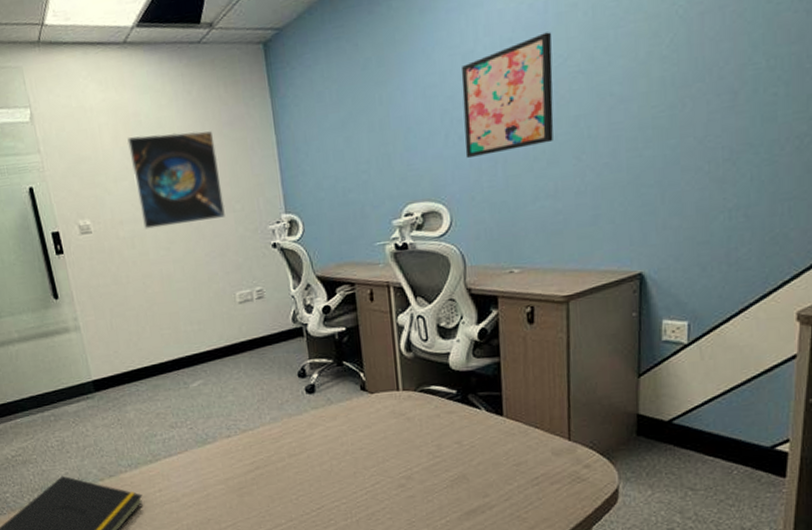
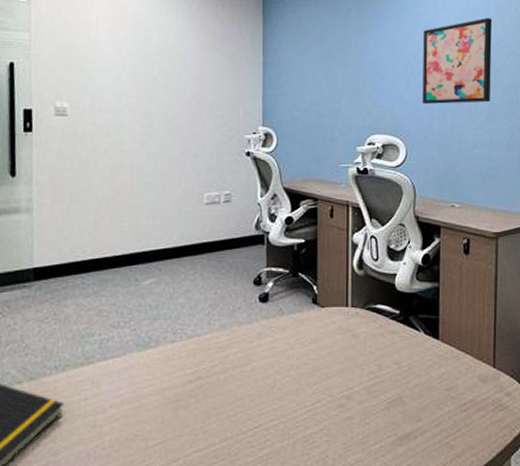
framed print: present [127,131,225,229] -> none [121,33,207,122]

